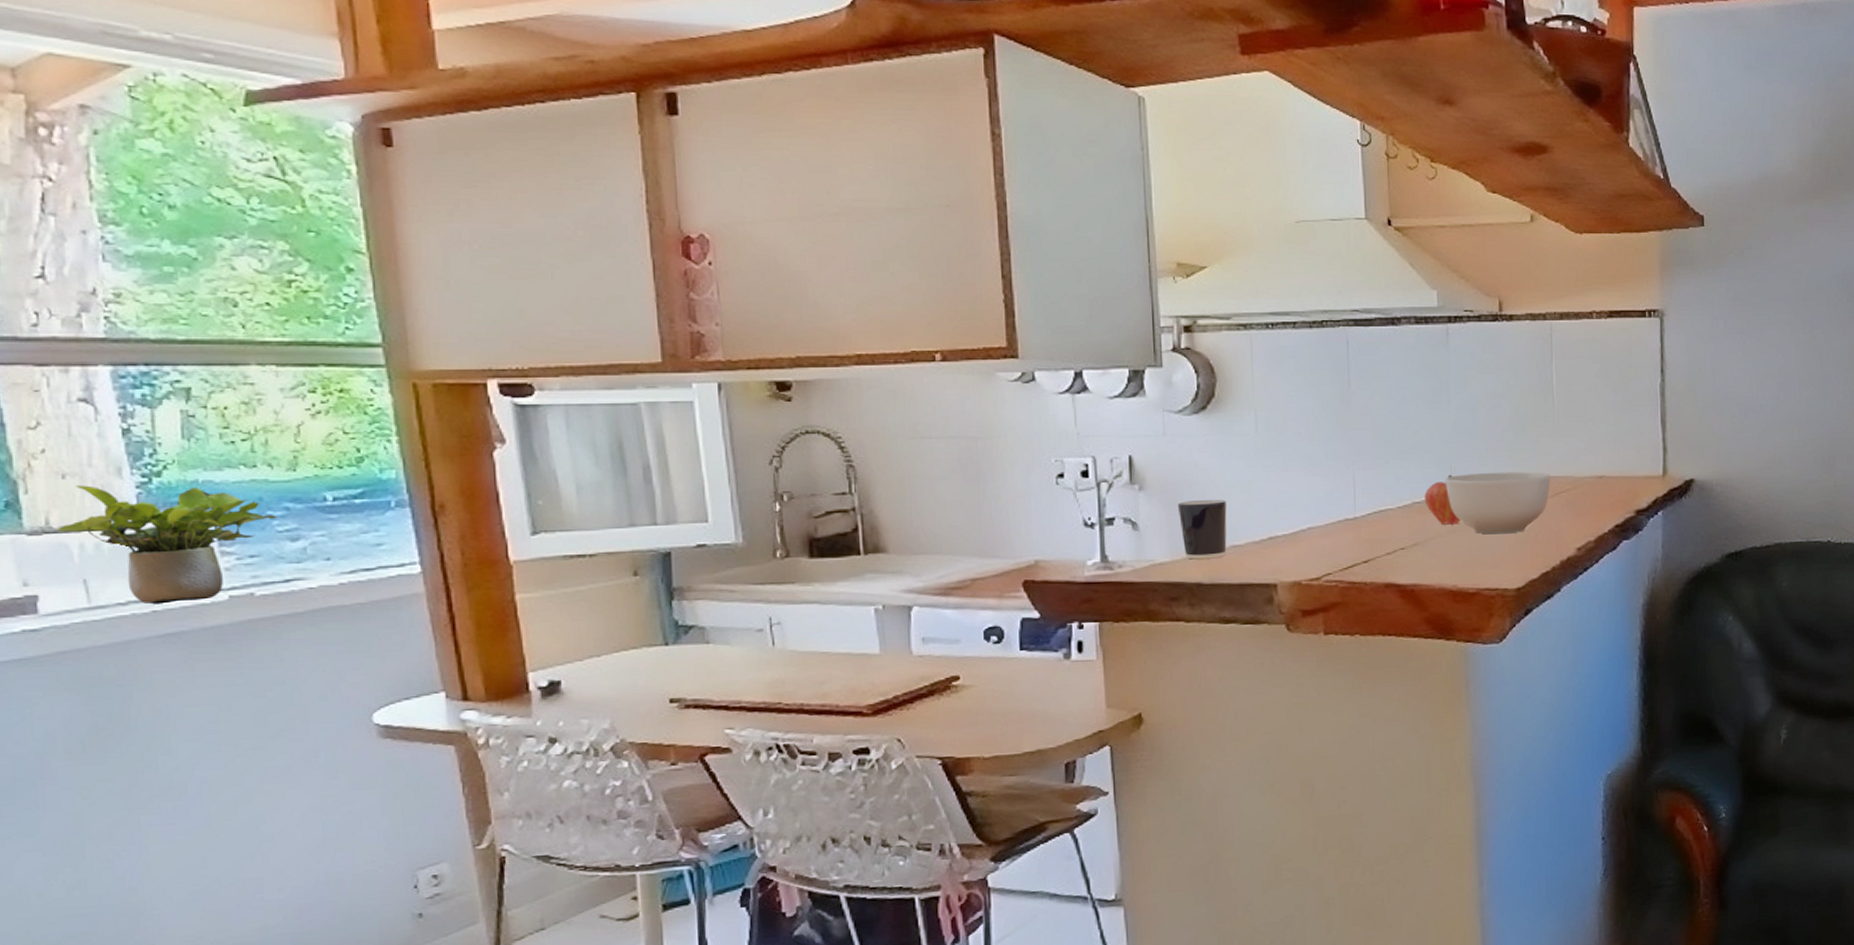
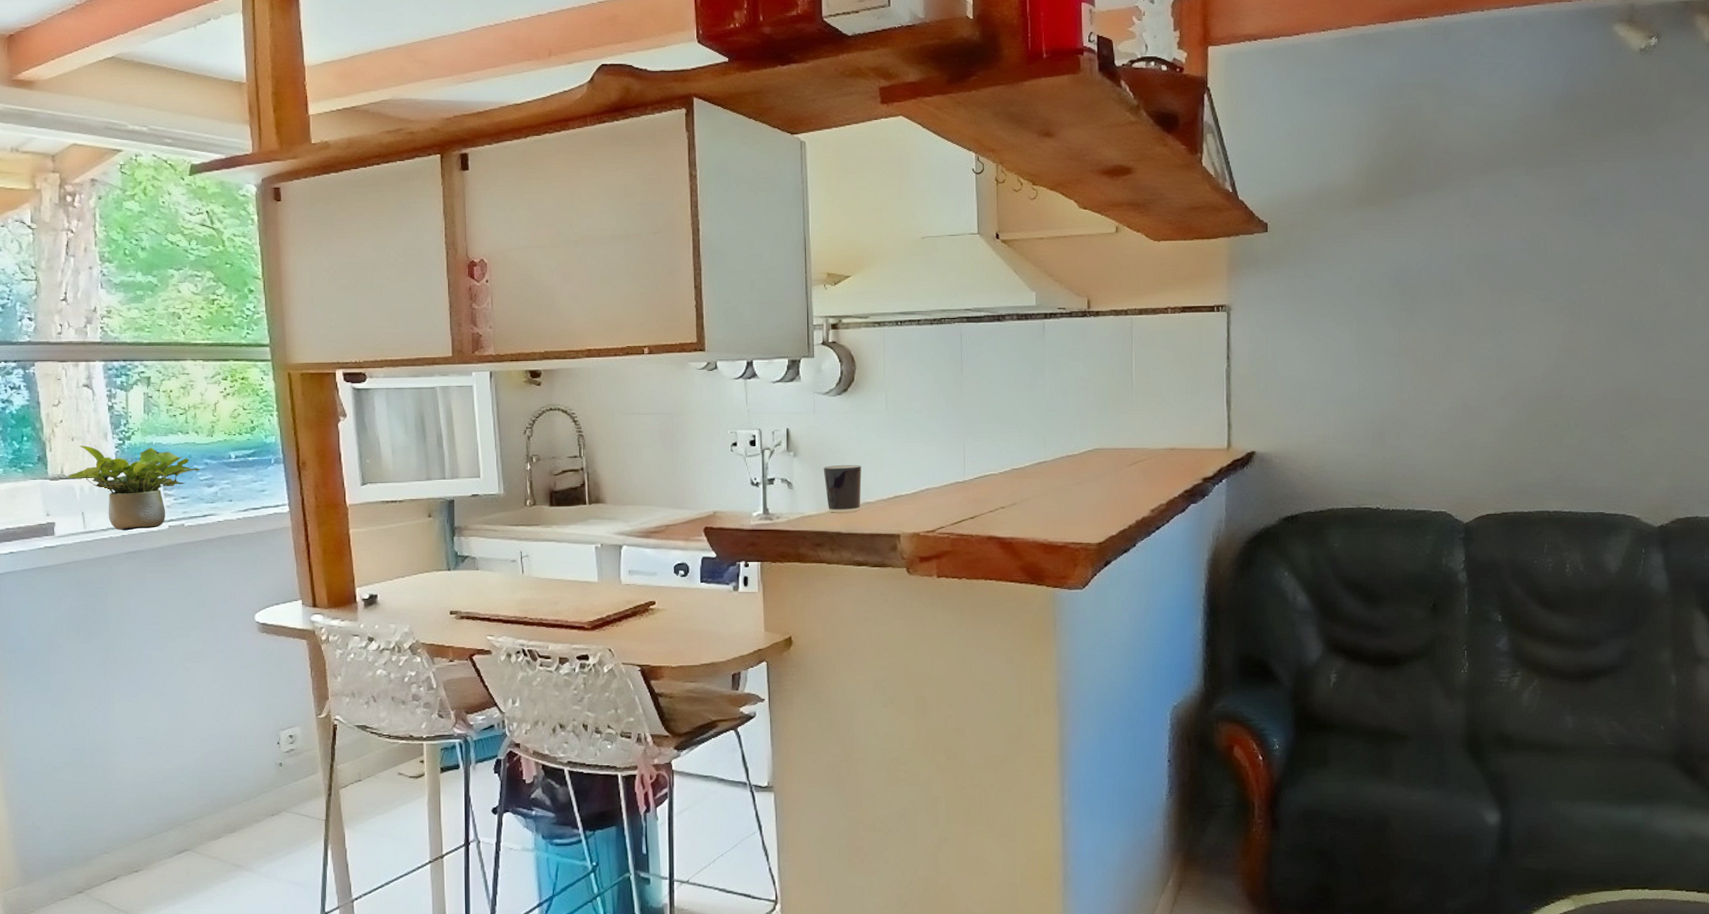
fruit: present [1424,474,1461,525] -> none [1022,446,1052,488]
bowl: present [1445,471,1550,534] -> none [1039,444,1129,497]

